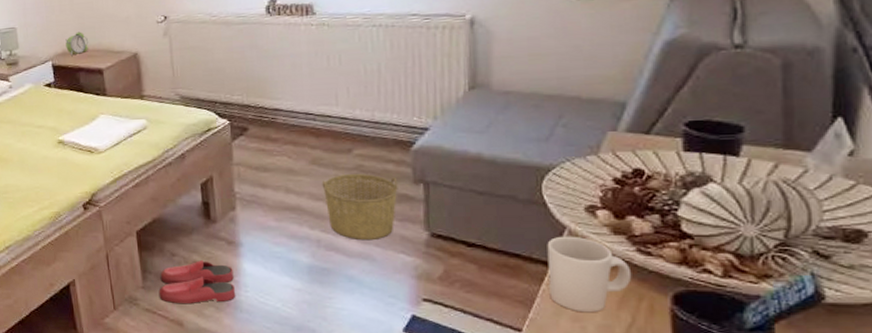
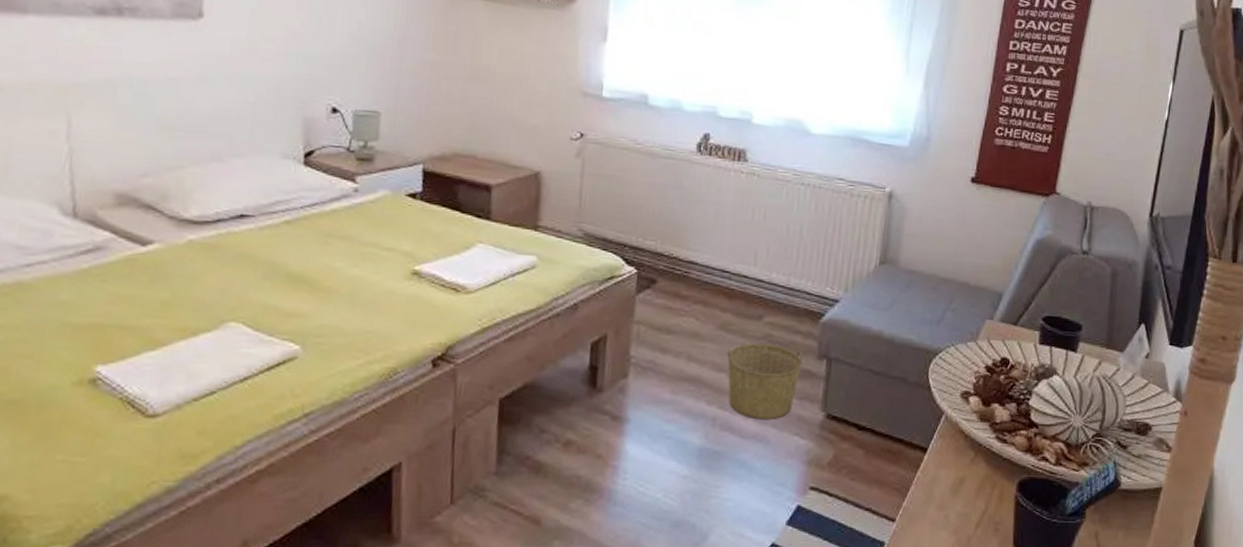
alarm clock: present [65,31,89,57] -> none [446,132,479,164]
slippers: present [158,260,236,304] -> none [515,439,614,496]
mug: present [547,236,632,313] -> none [923,421,990,501]

